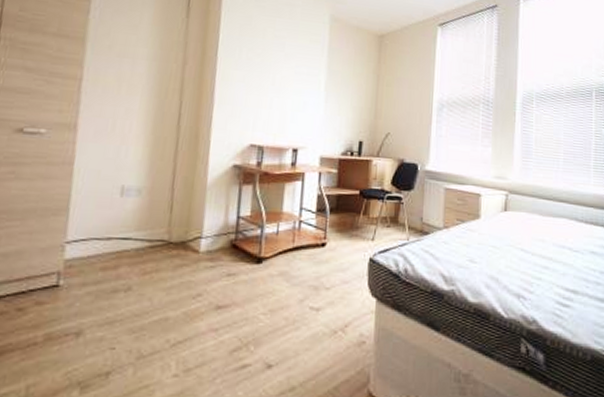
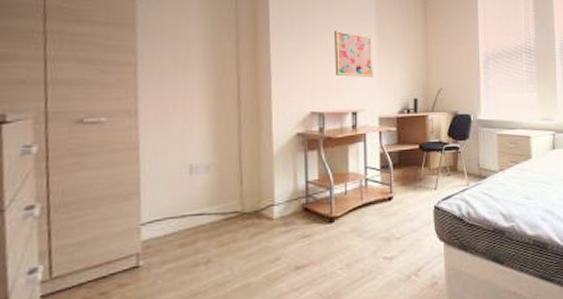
wall art: none [279,61,321,114] -> present [335,30,373,77]

